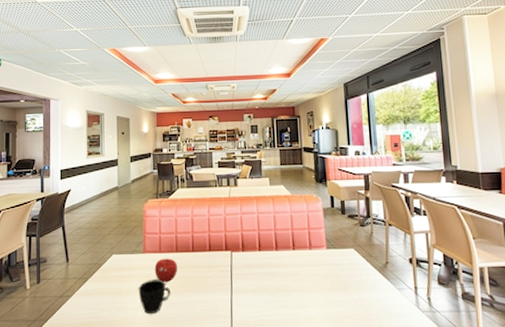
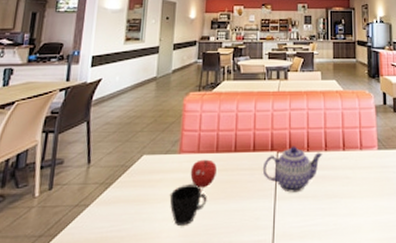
teapot: none [218,246,274,287] -> present [262,146,323,193]

